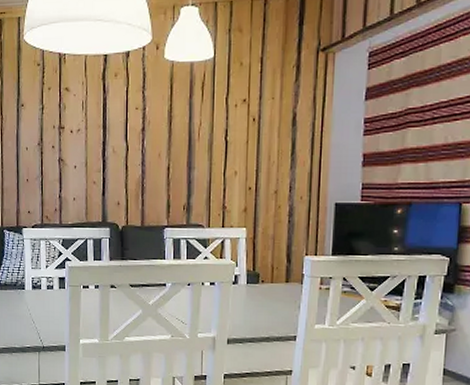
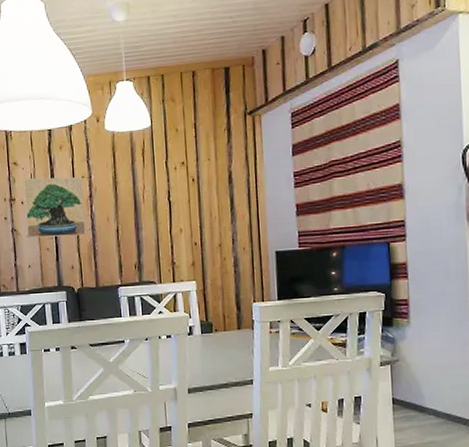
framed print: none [73,105,137,171] -> present [24,177,86,239]

